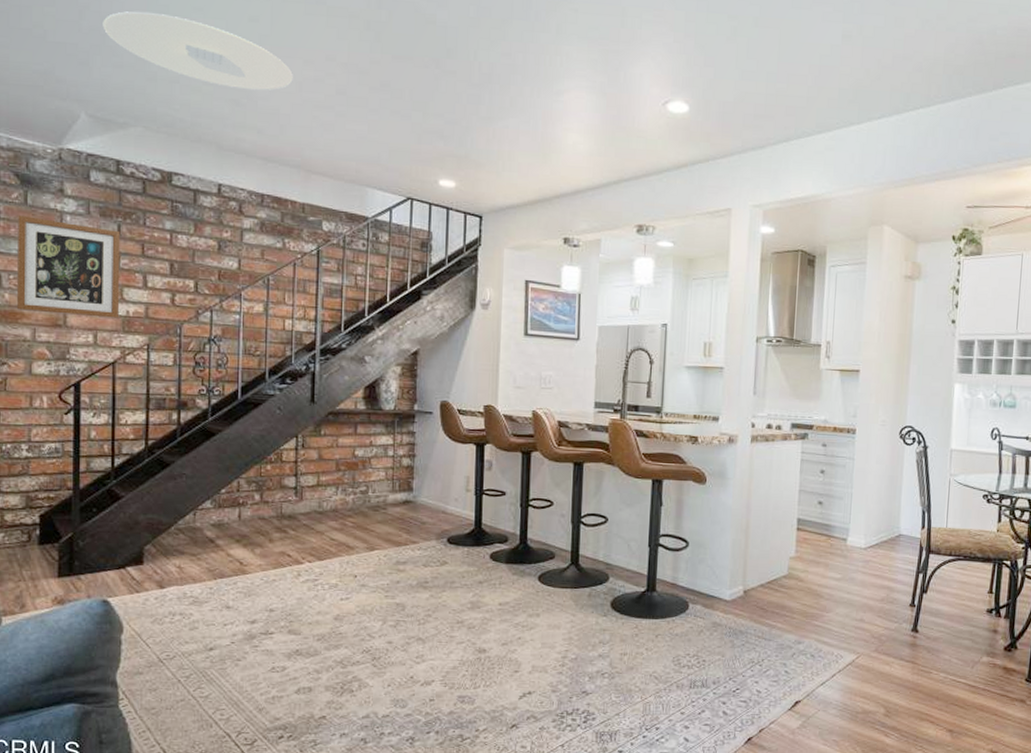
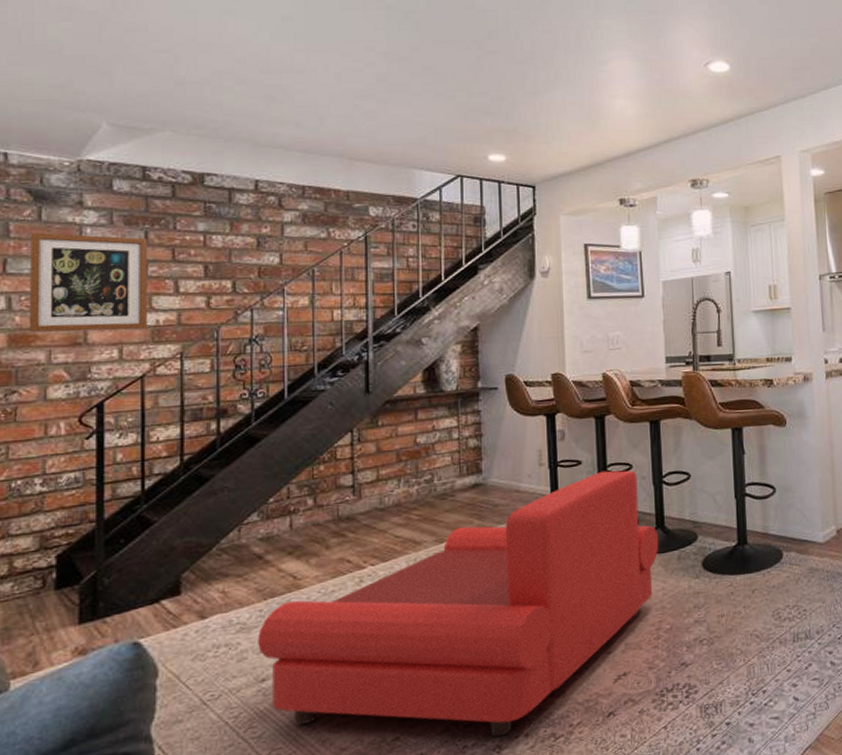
ceiling light: present [103,11,293,91] -> none [125,19,331,86]
armchair: none [207,504,572,730] -> present [258,470,659,737]

